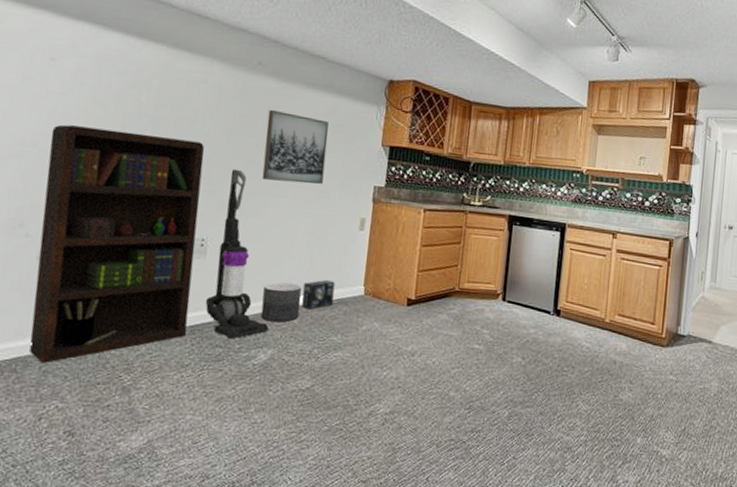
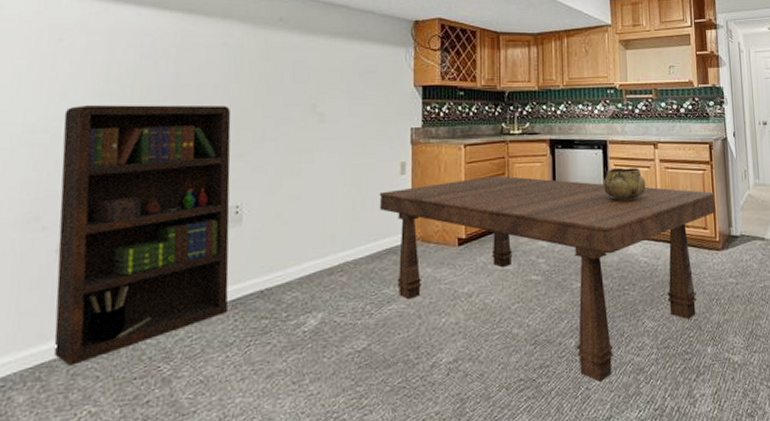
vacuum cleaner: present [205,168,270,339] -> none [245,128,317,308]
planter: present [260,282,302,323] -> none [306,239,348,283]
wall art: present [261,109,329,184] -> none [294,63,359,135]
box: present [302,279,335,309] -> none [348,230,381,264]
dining table: none [336,243,668,454] -> present [379,175,716,383]
decorative bowl: none [556,251,600,286] -> present [603,167,646,201]

